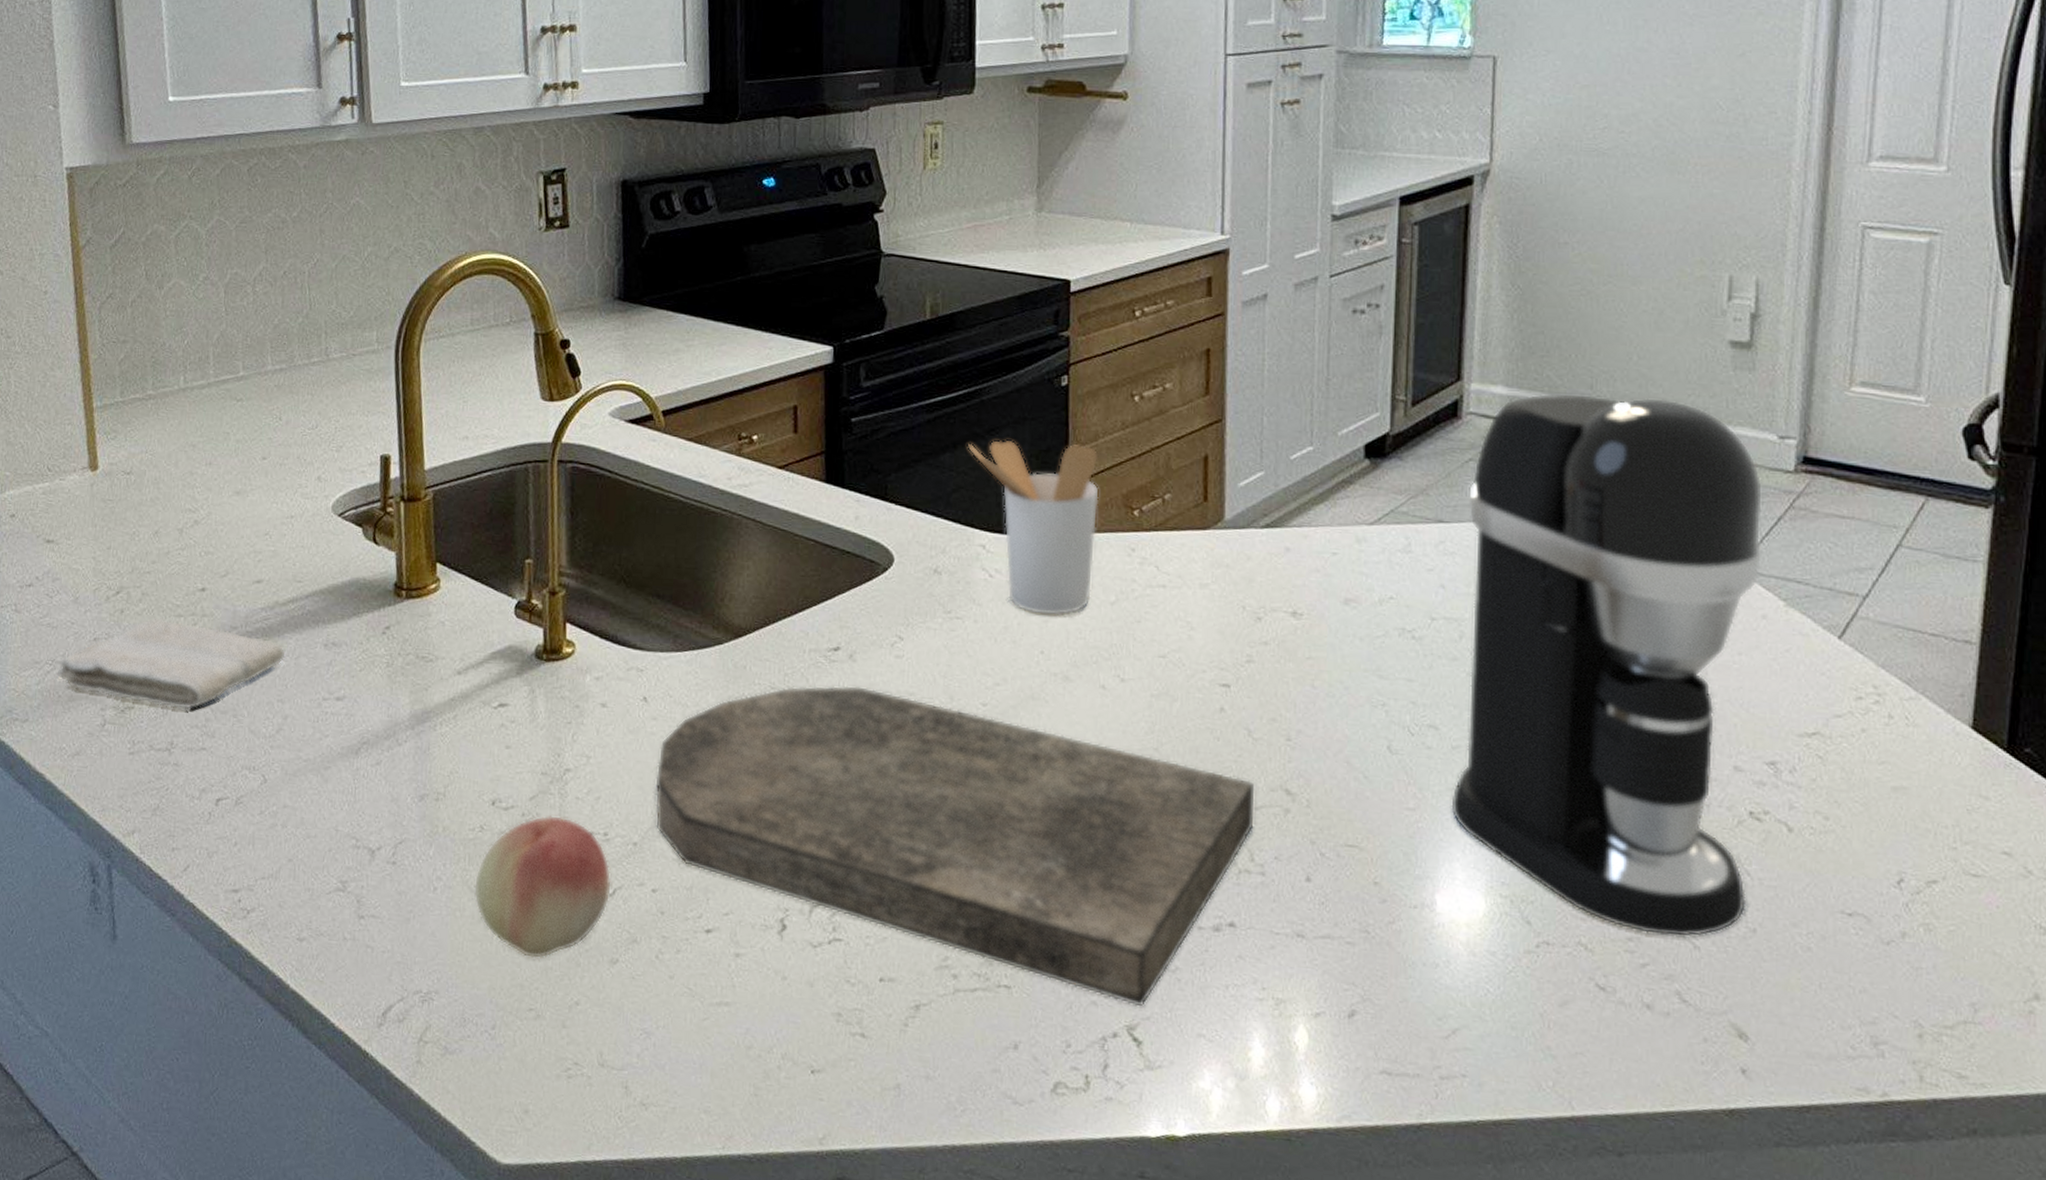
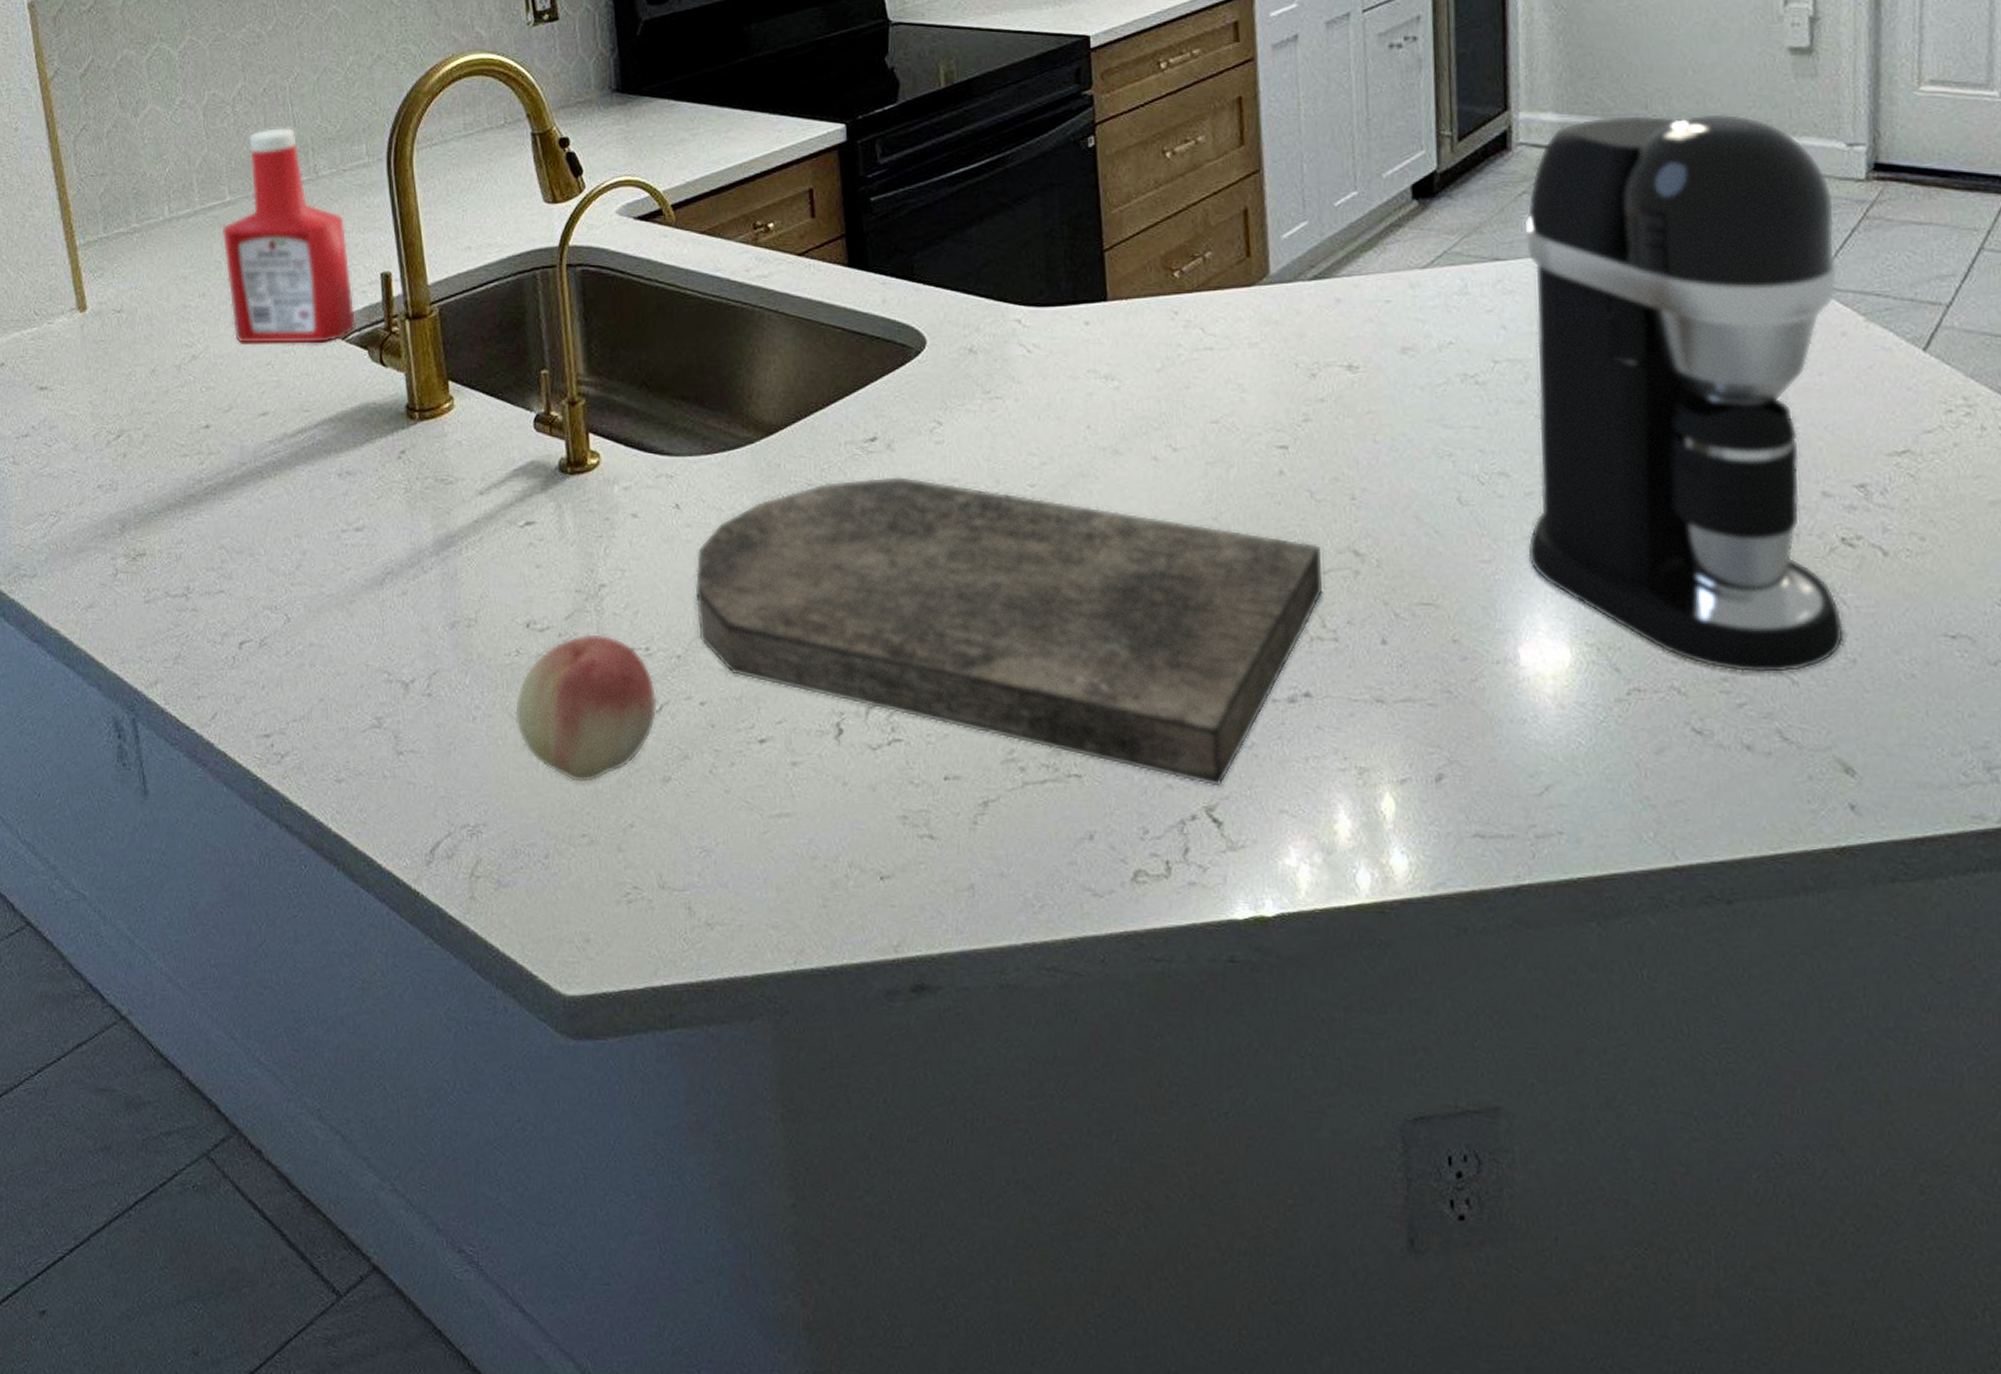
washcloth: present [56,617,285,709] -> none [62,459,297,552]
ketchup bottle: none [232,309,354,519] -> present [222,127,357,344]
utensil holder: present [968,439,1099,616] -> none [995,206,1137,389]

